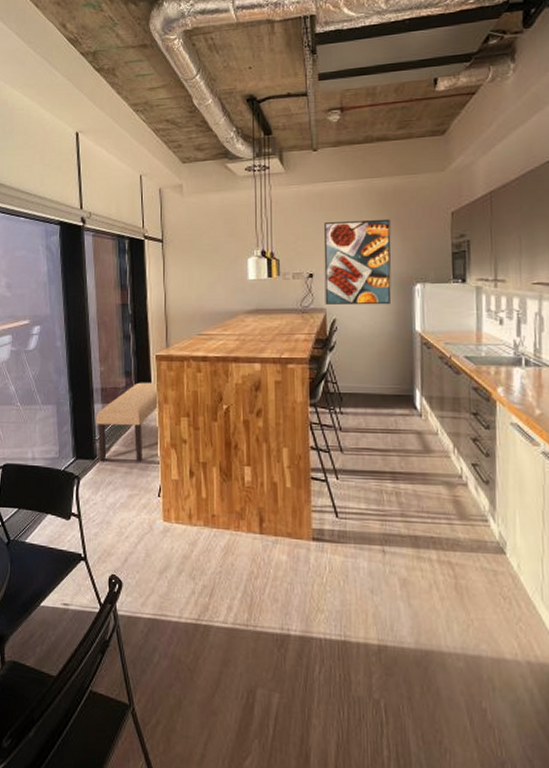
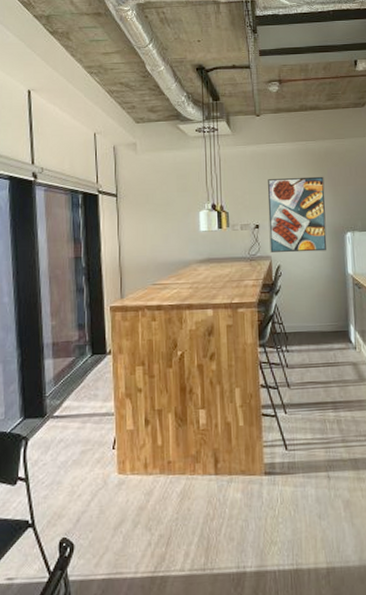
bench: present [96,382,159,461] -> none [46,333,114,417]

